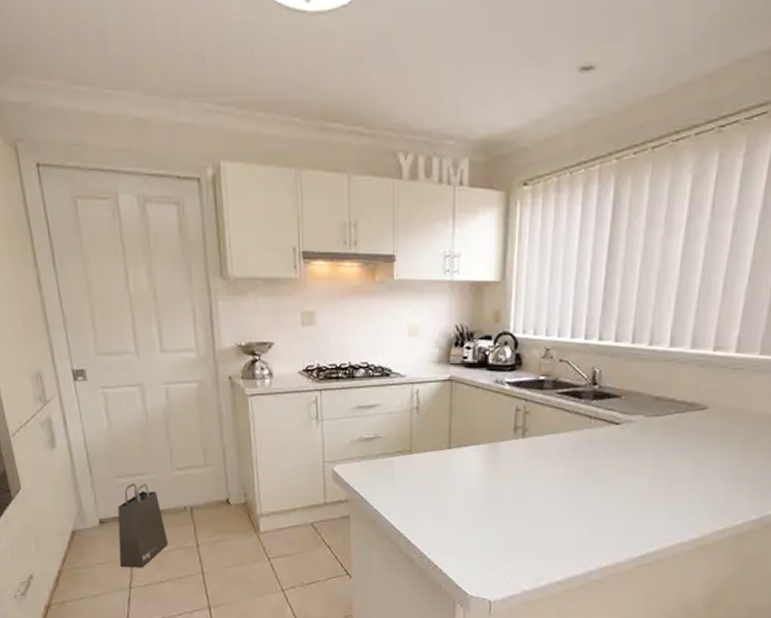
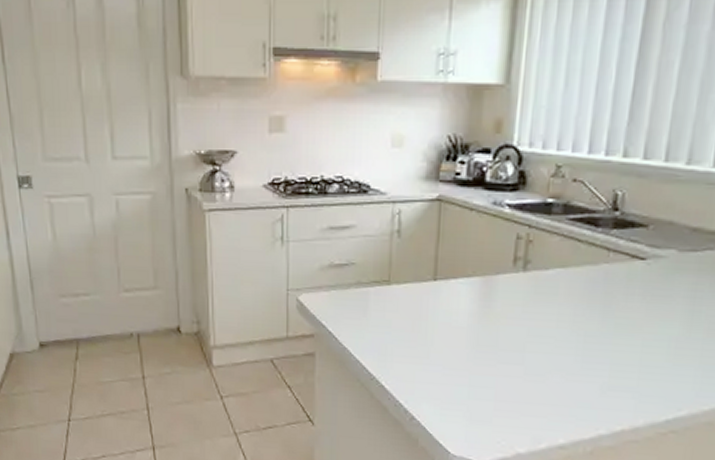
shopping bag: present [117,482,169,568] -> none [59,303,112,399]

